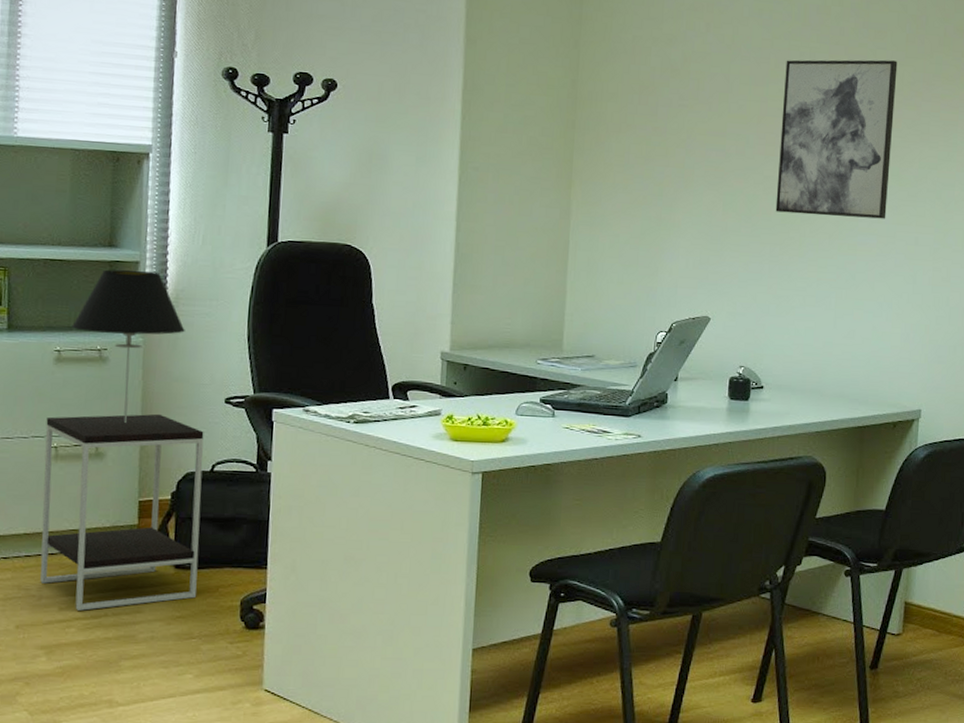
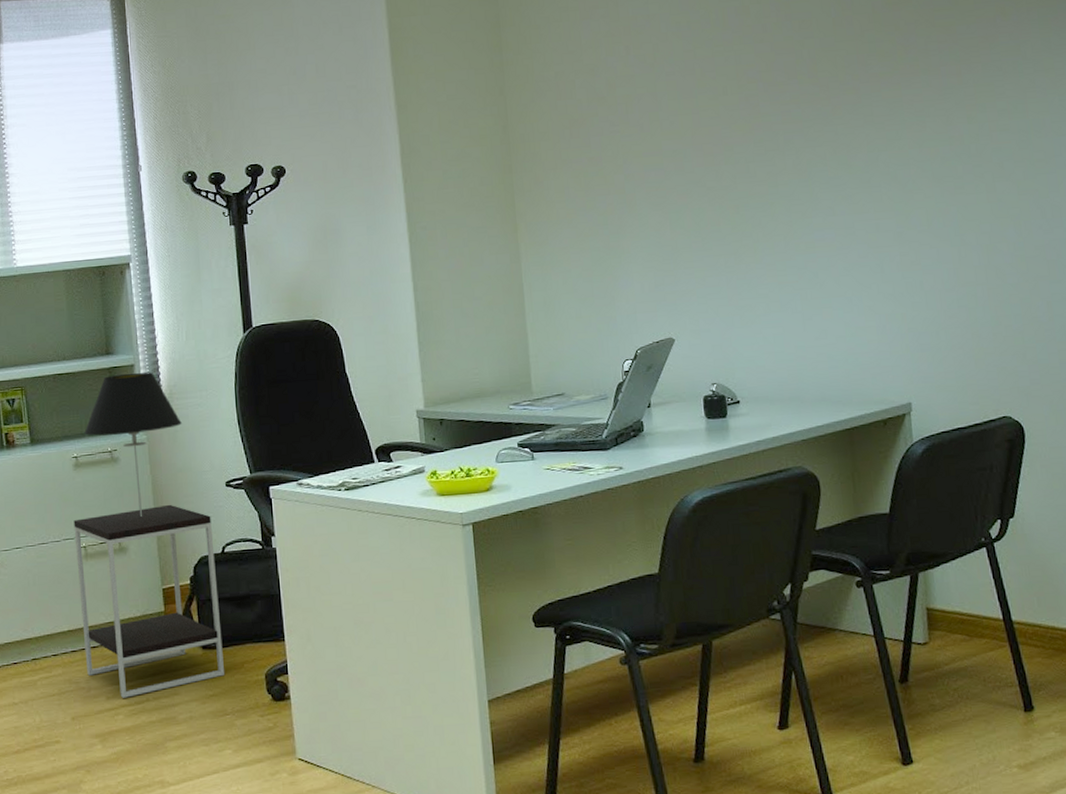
wall art: present [775,59,898,219] -> none [711,47,841,222]

